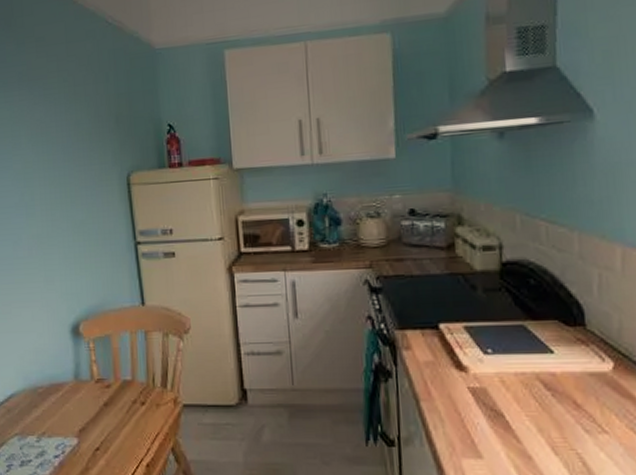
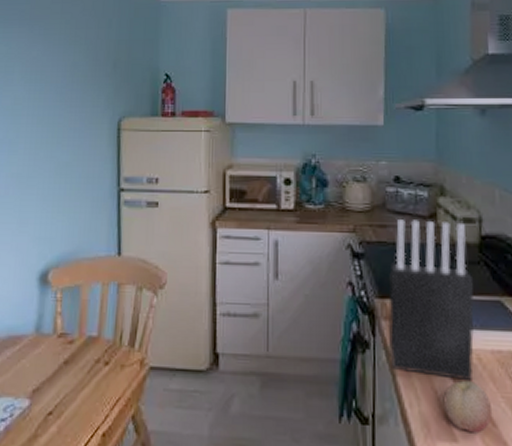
knife block: none [407,250,497,401] -> present [387,219,475,380]
fruit: none [467,401,516,450] -> present [443,380,492,433]

